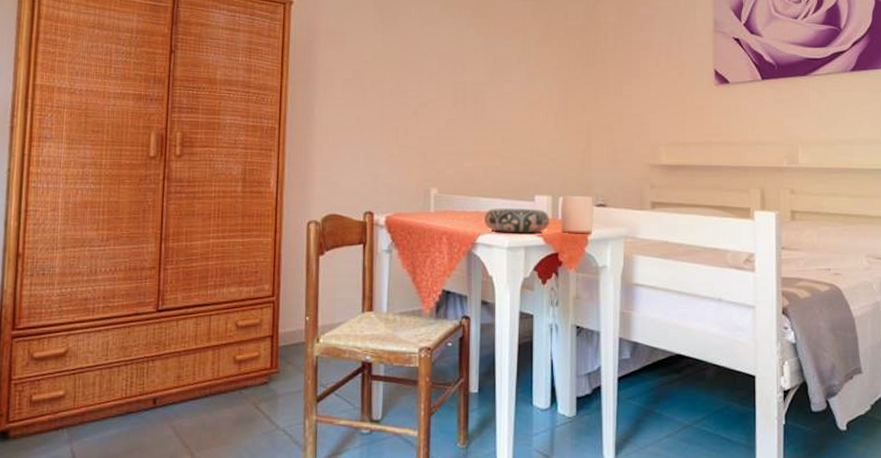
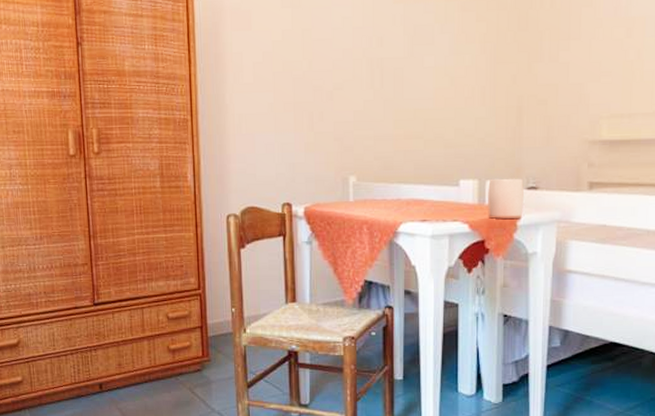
decorative bowl: present [484,208,549,233] -> none [405,194,475,221]

